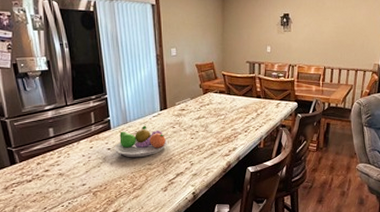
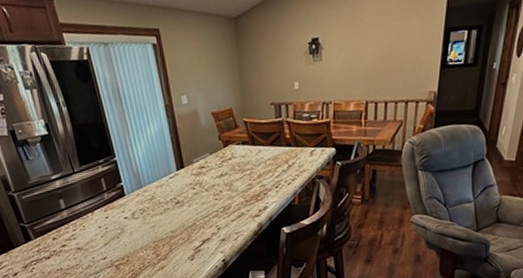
fruit bowl: present [114,125,168,158] -> none [131,188,190,226]

